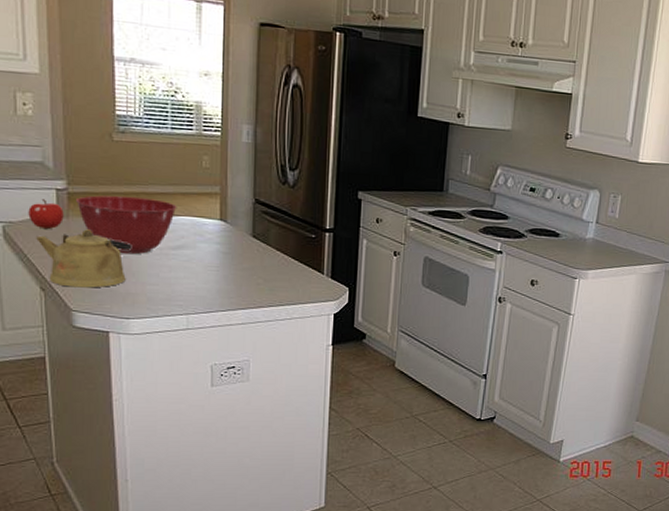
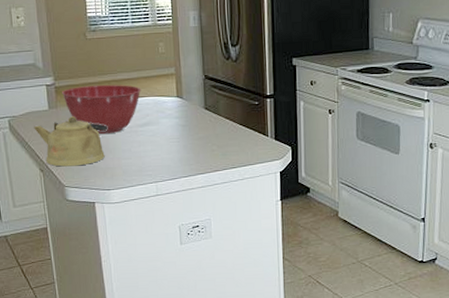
fruit: present [28,199,64,229] -> none [26,94,54,119]

